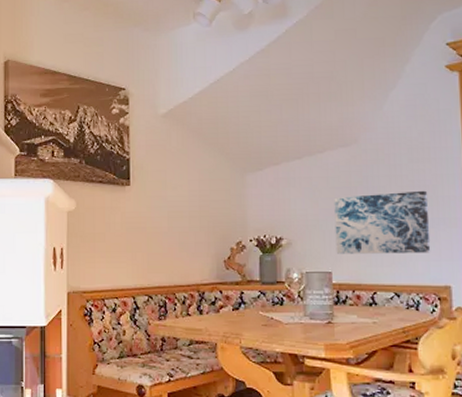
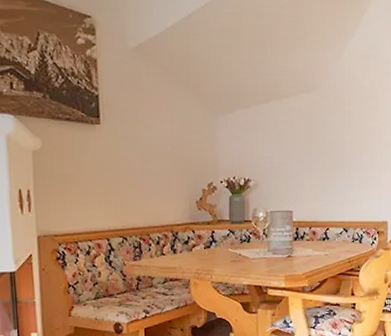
wall art: present [334,190,431,254] -> none [296,136,375,194]

